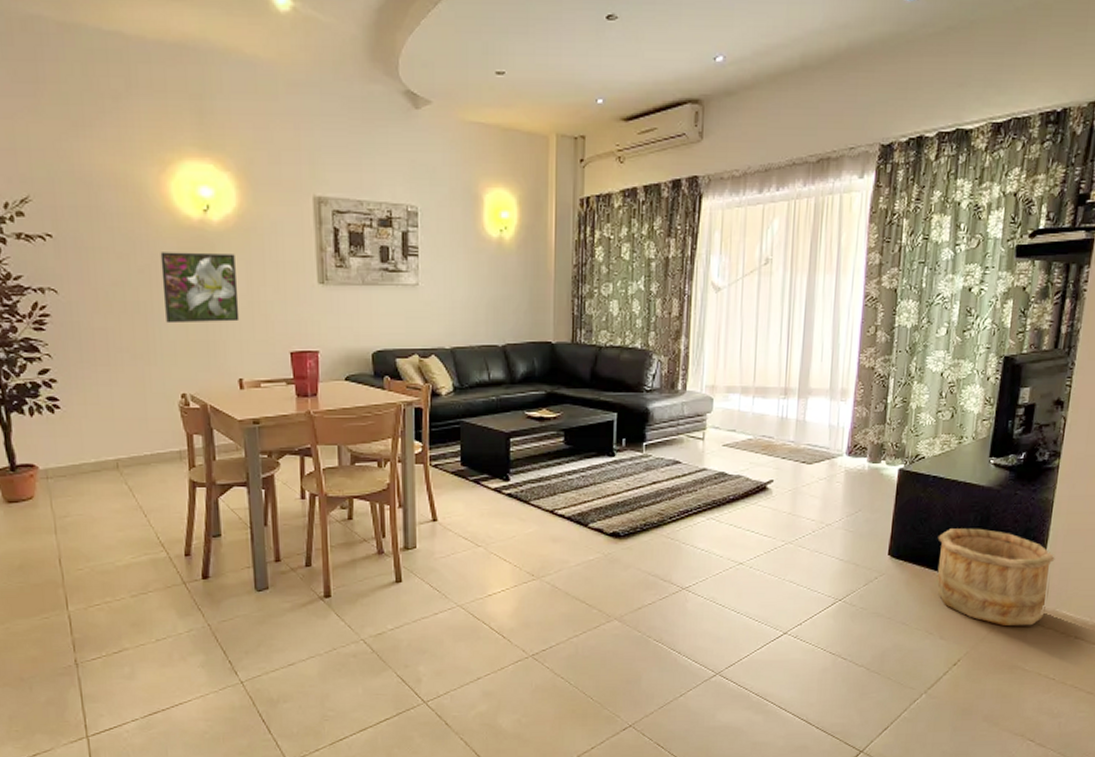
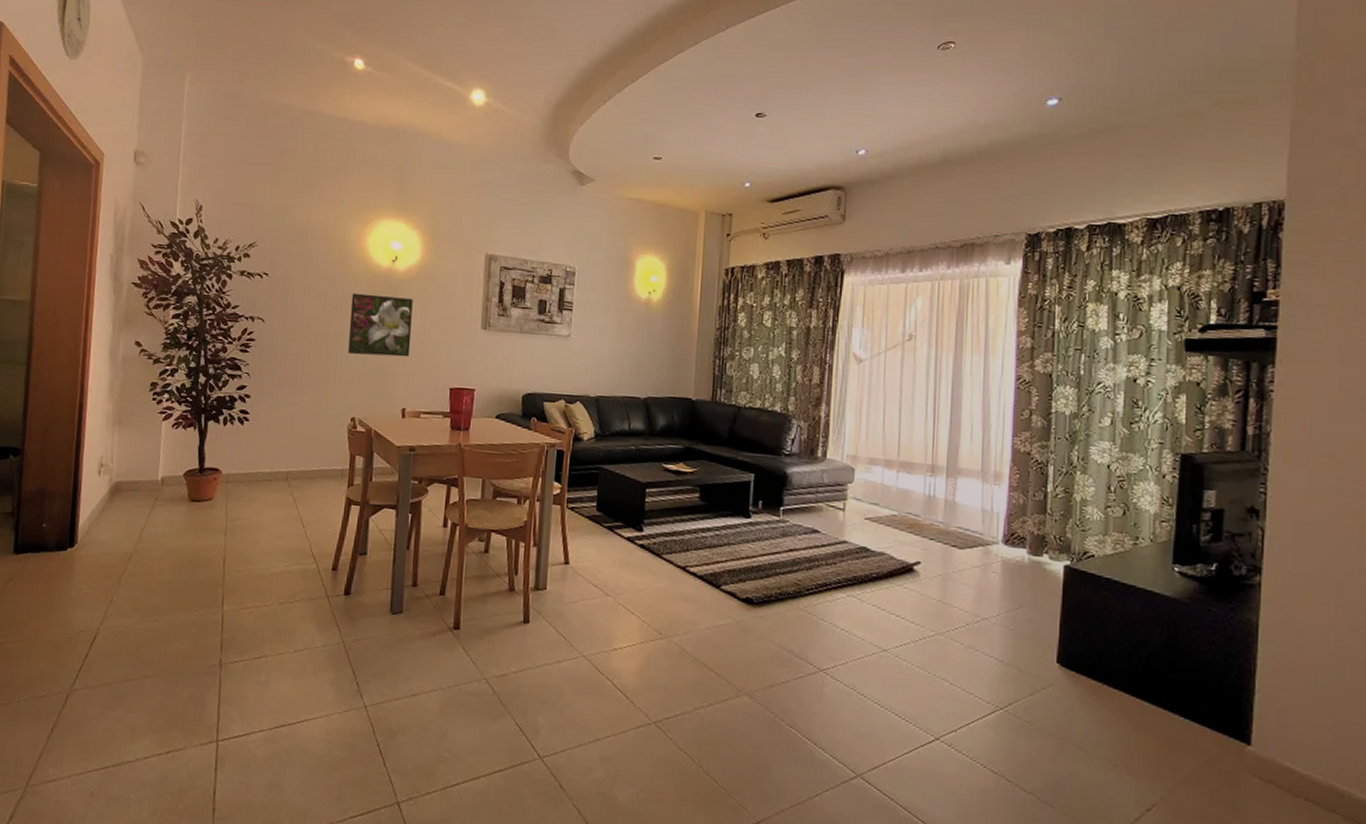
wooden bucket: present [937,528,1055,626] -> none [1116,641,1268,776]

